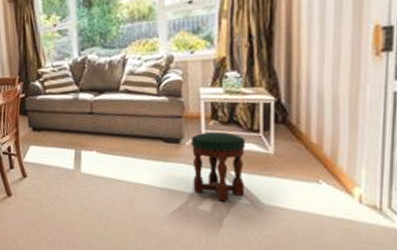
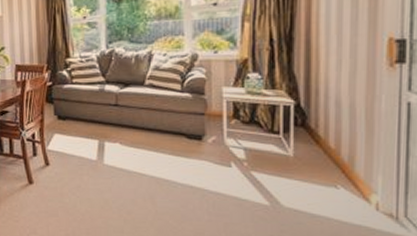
stool: present [190,131,246,201] -> none [212,131,267,201]

